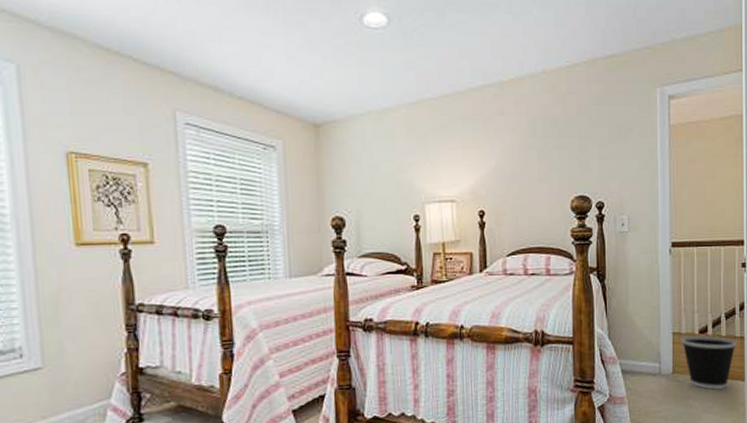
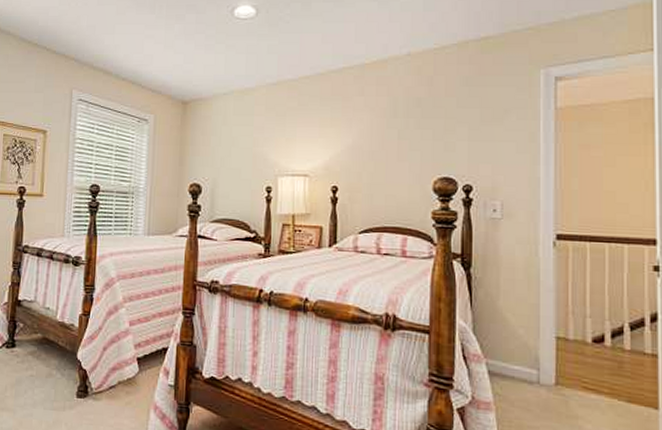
wastebasket: present [681,335,737,390] -> none [567,344,647,415]

